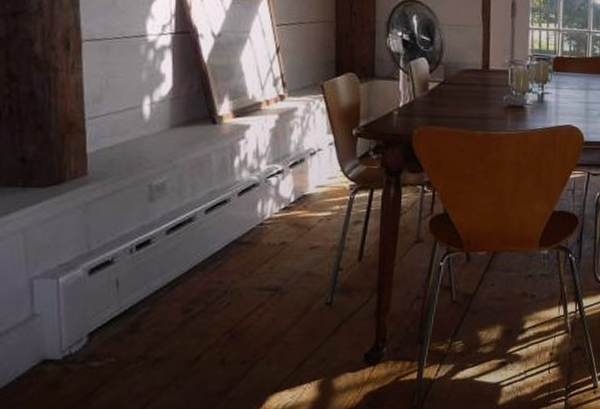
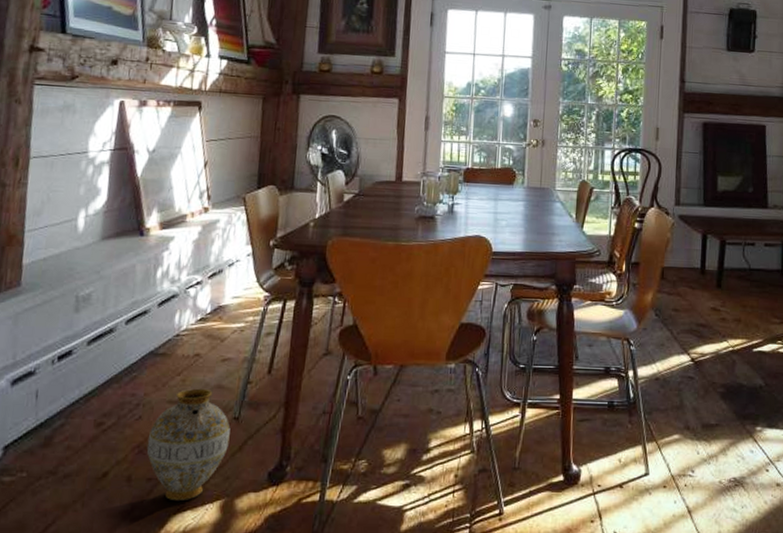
ceramic jug: none [238,275,323,382] -> present [146,388,231,502]

